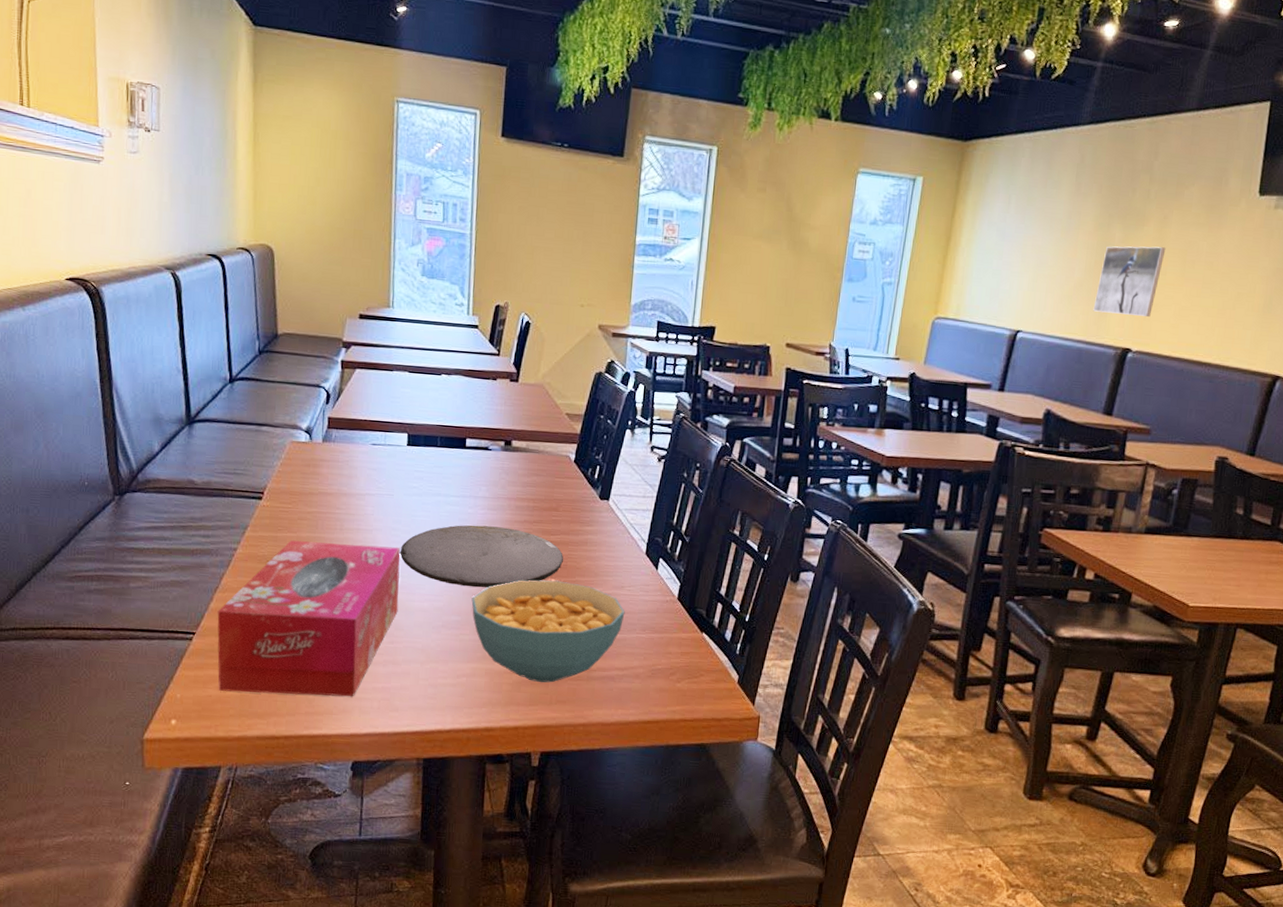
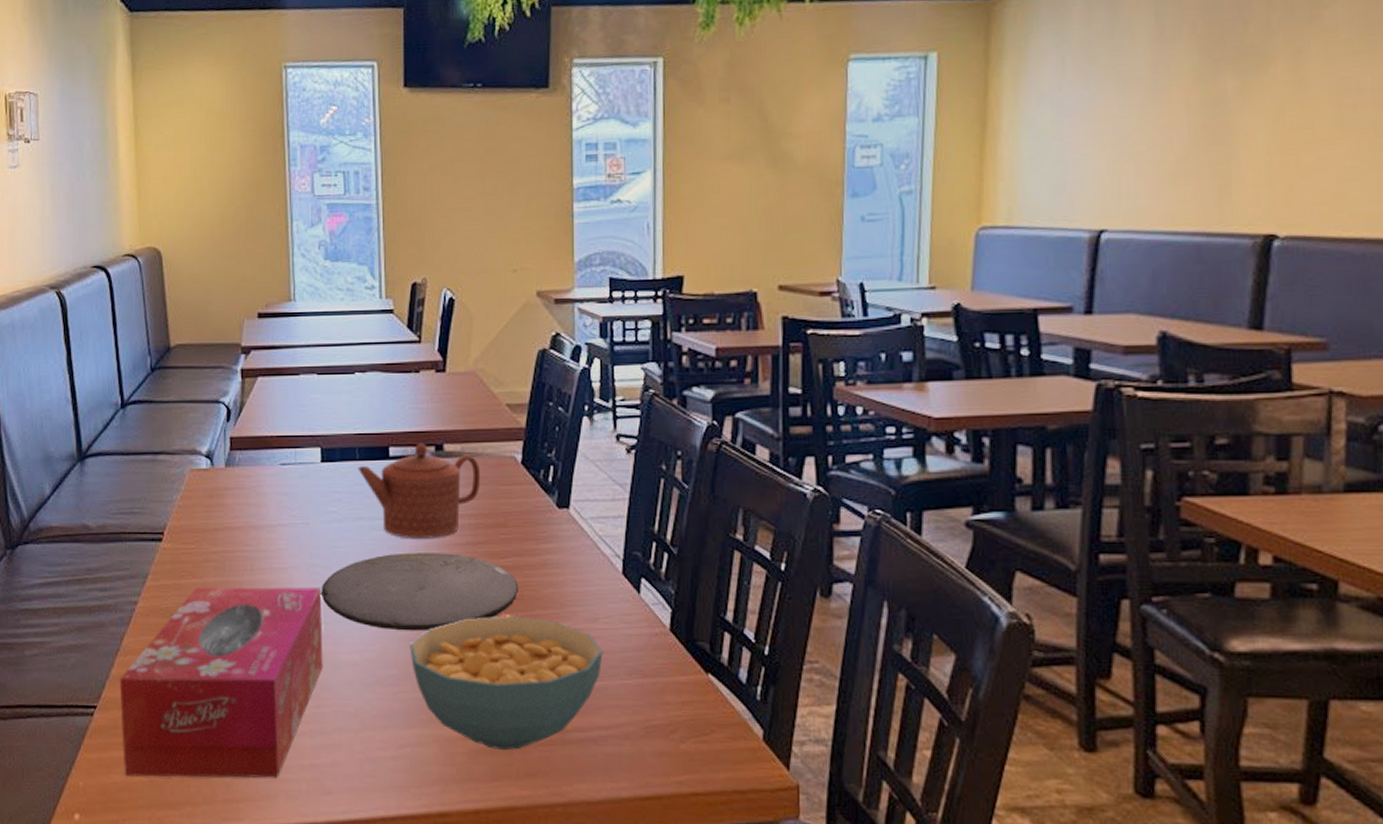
teapot: none [438,438,541,515] -> present [357,443,481,538]
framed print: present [1093,246,1166,317] -> none [1209,91,1308,191]

